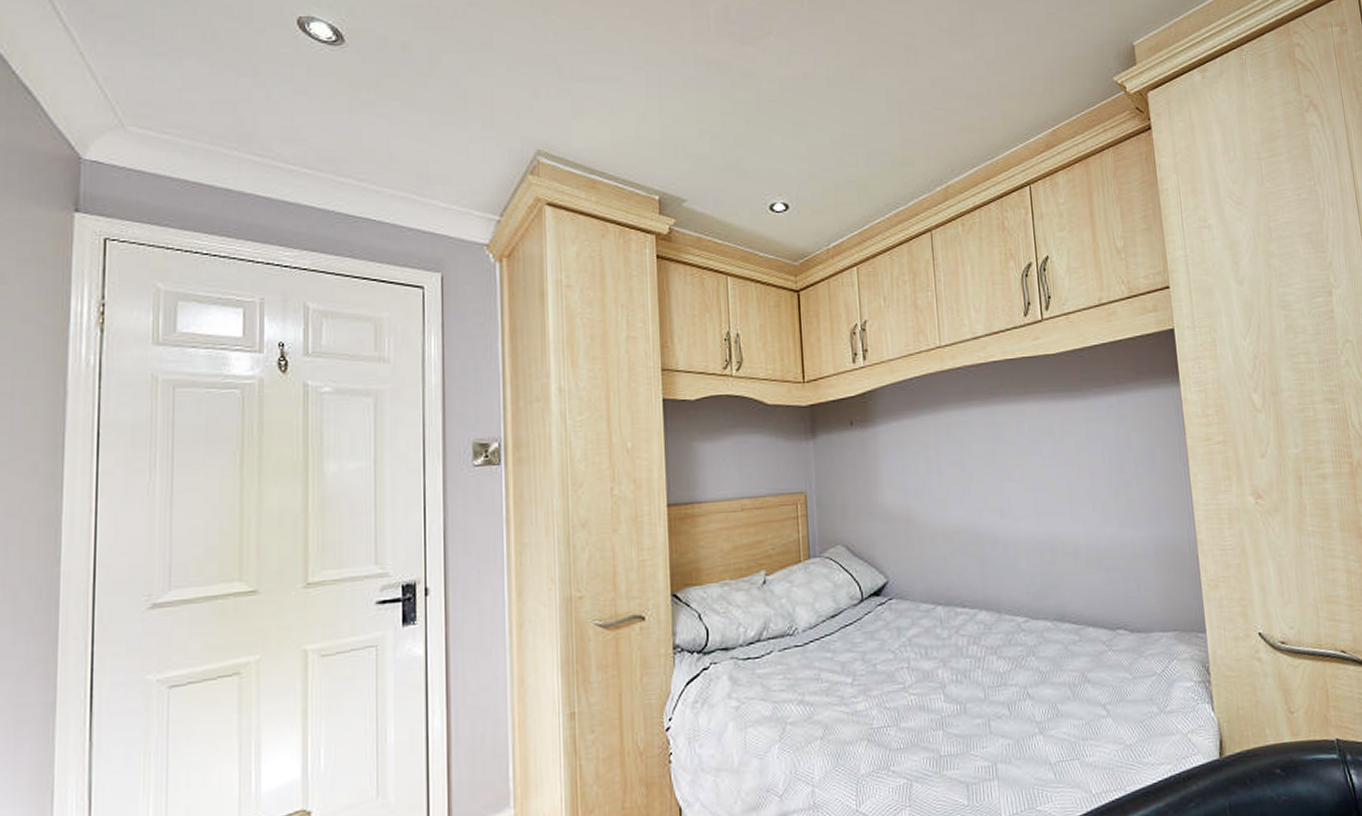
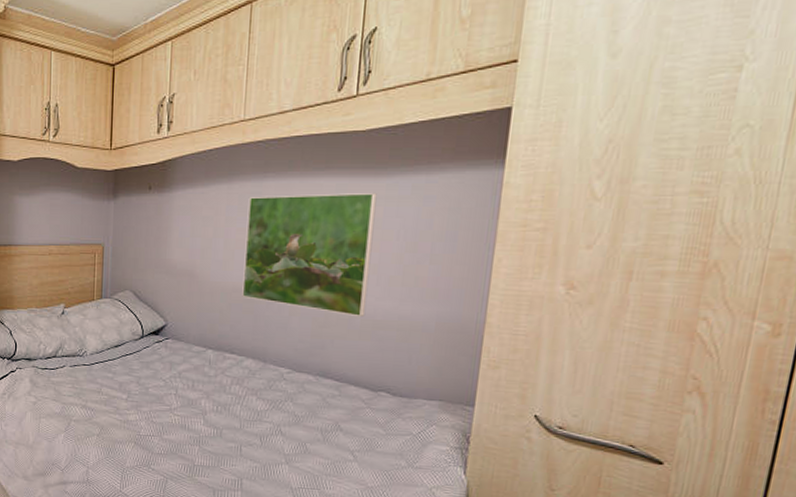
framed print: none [956,415,1089,549] -> present [242,192,377,318]

